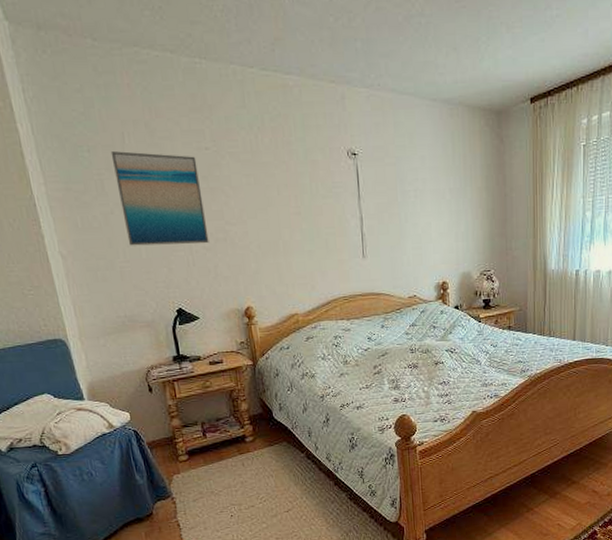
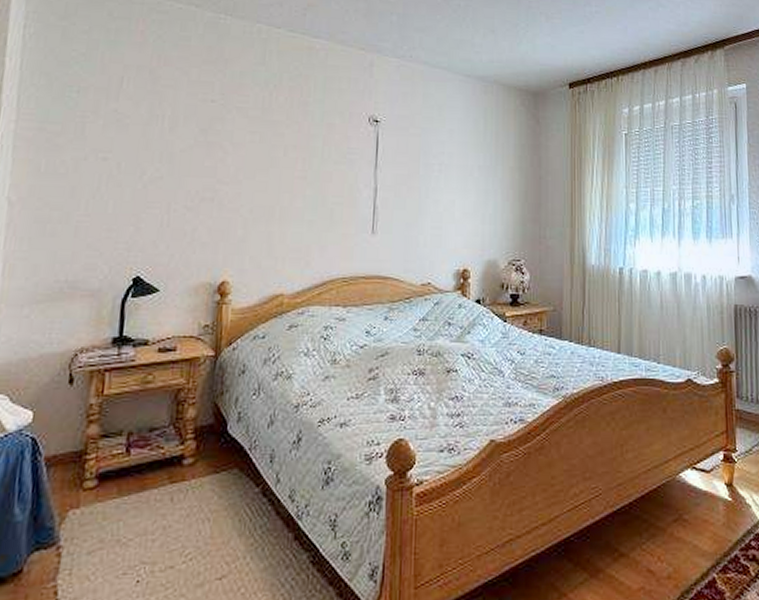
wall art: present [110,150,209,246] -> none [95,93,199,203]

